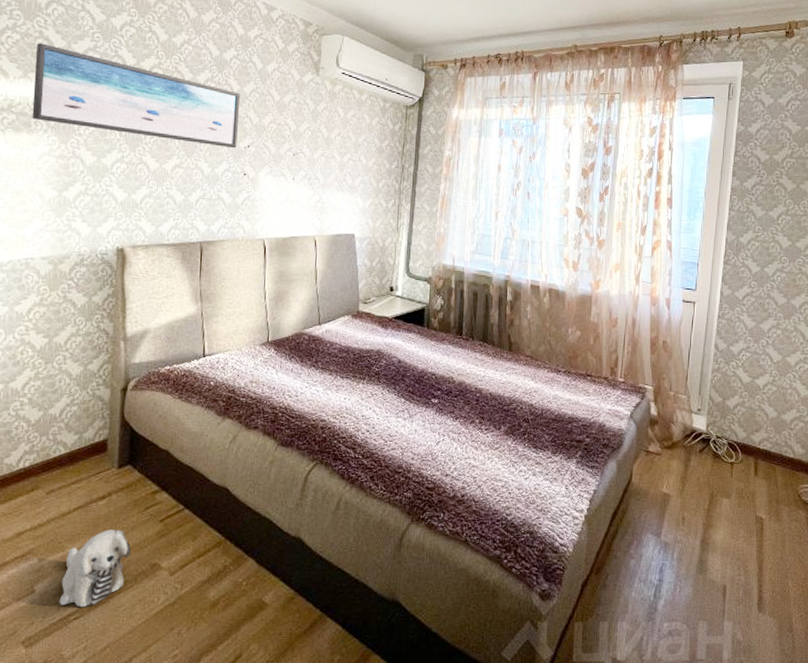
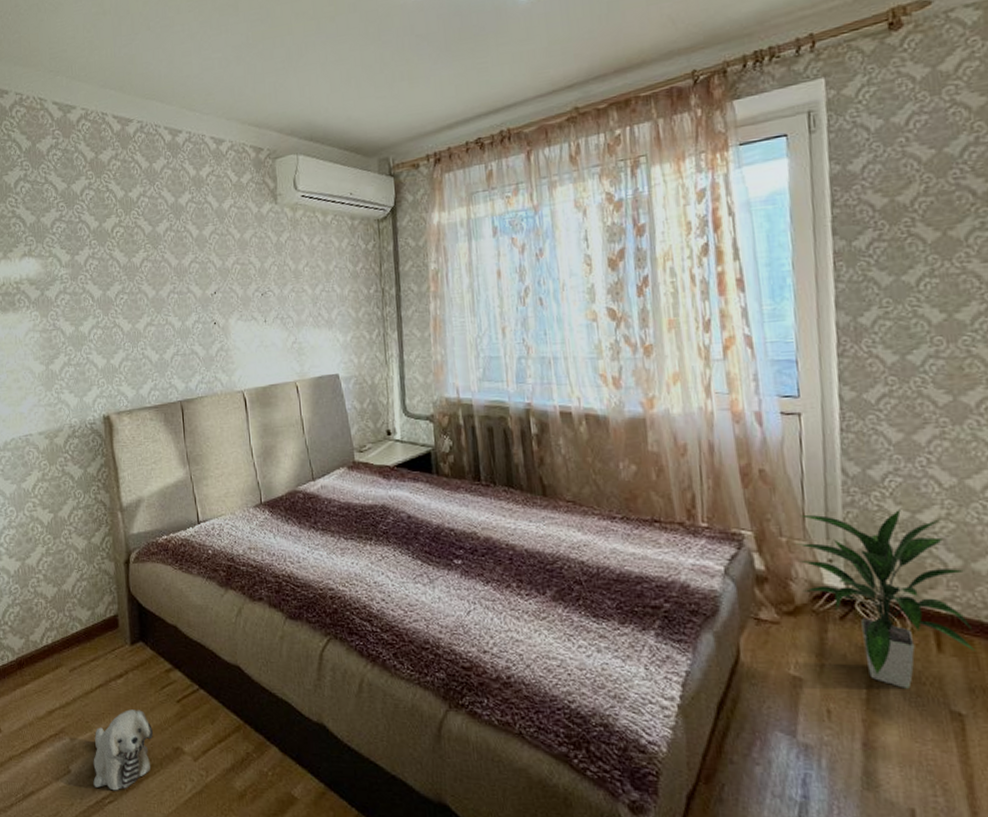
wall art: present [32,43,241,149] -> none [11,222,204,298]
indoor plant: none [679,375,778,501] -> present [795,508,976,689]

